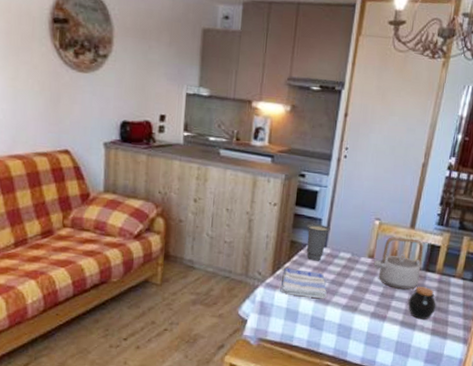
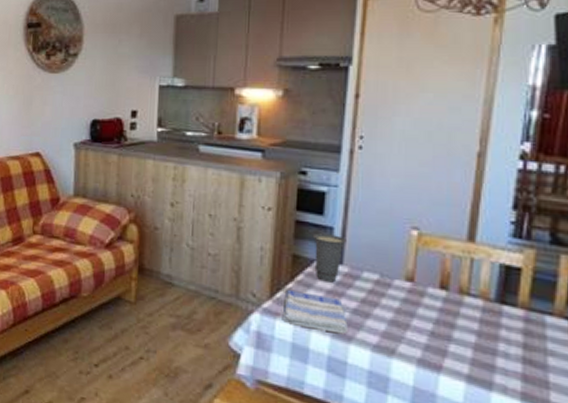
teapot: present [373,237,423,290] -> none [415,253,492,329]
jar: present [408,286,436,319] -> none [476,325,524,376]

